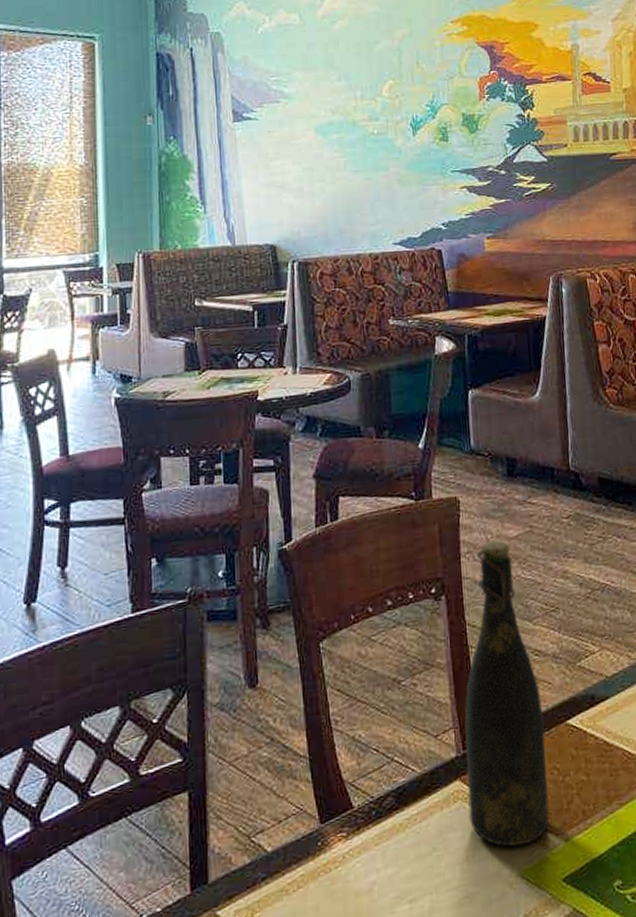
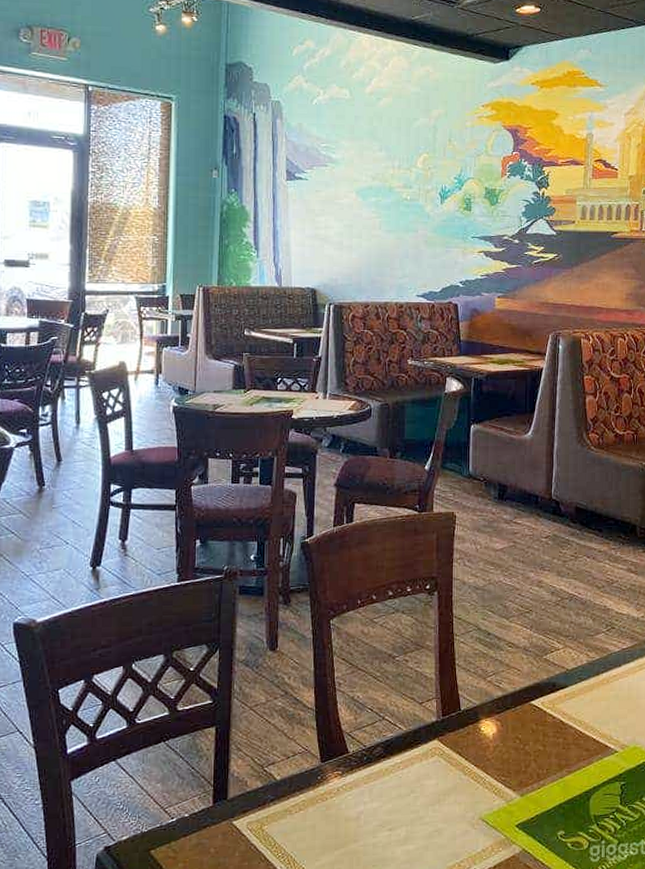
bottle: present [464,541,550,847] -> none [443,551,511,796]

